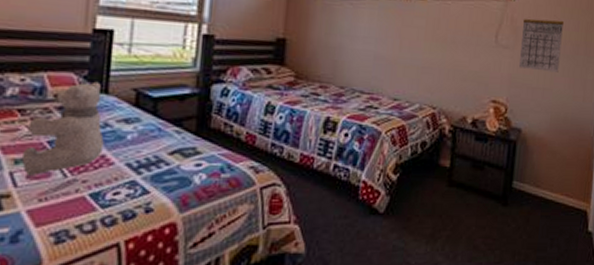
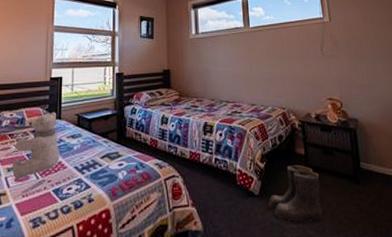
boots: none [394,180,462,250] -> present [268,165,323,225]
calendar: present [519,18,565,73] -> none [340,31,379,72]

